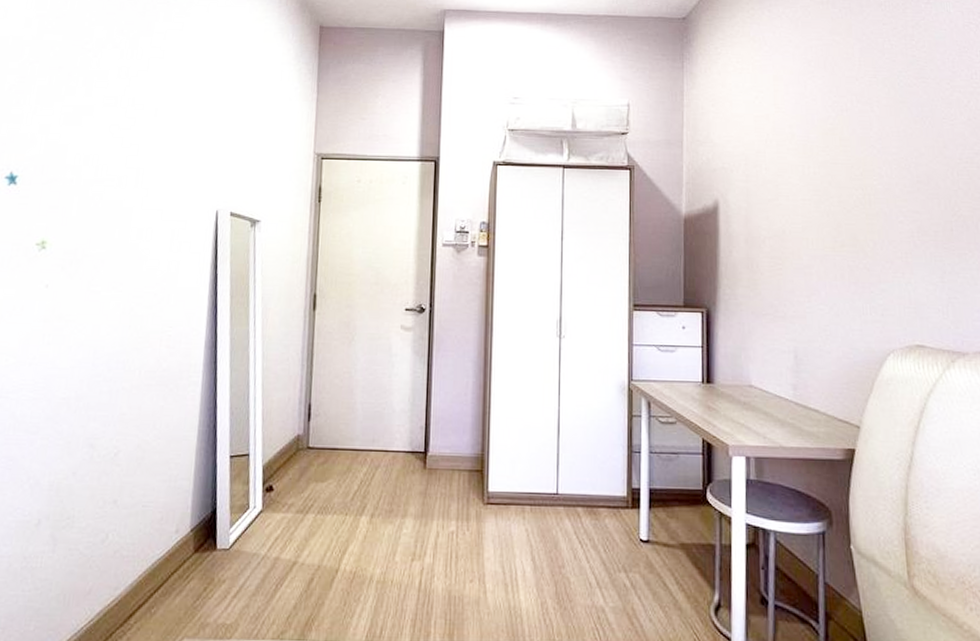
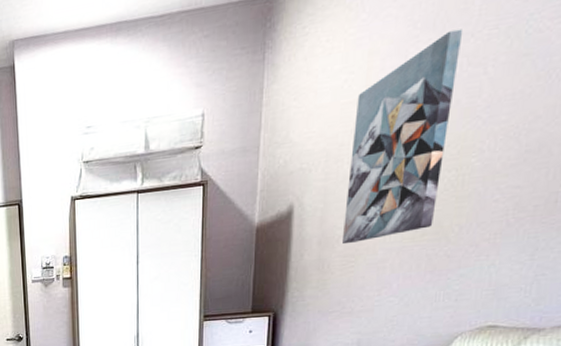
wall art: none [767,72,850,246] -> present [341,29,464,245]

